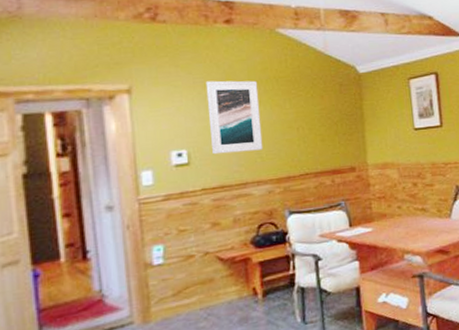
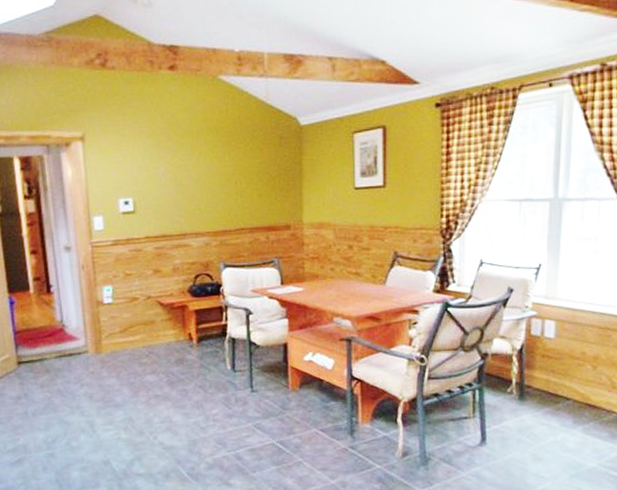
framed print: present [205,80,263,155] -> none [150,130,202,204]

